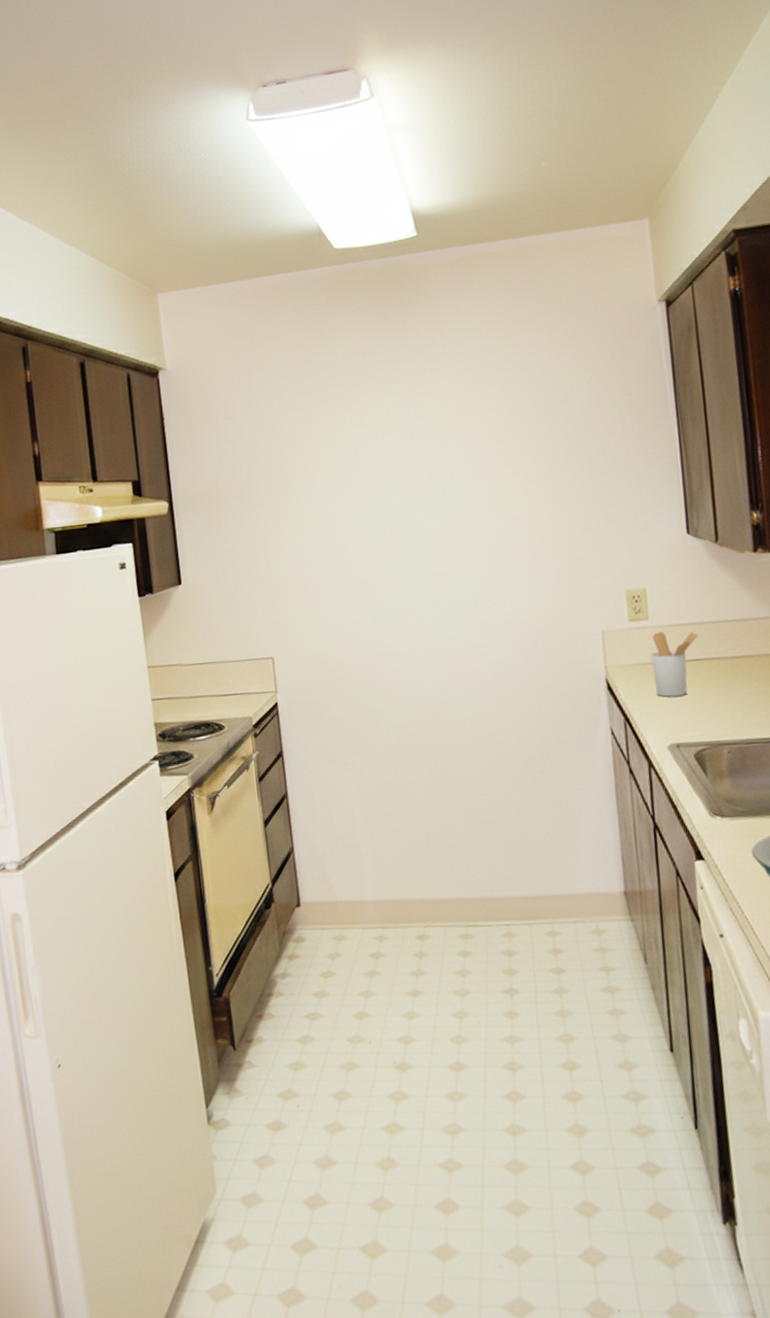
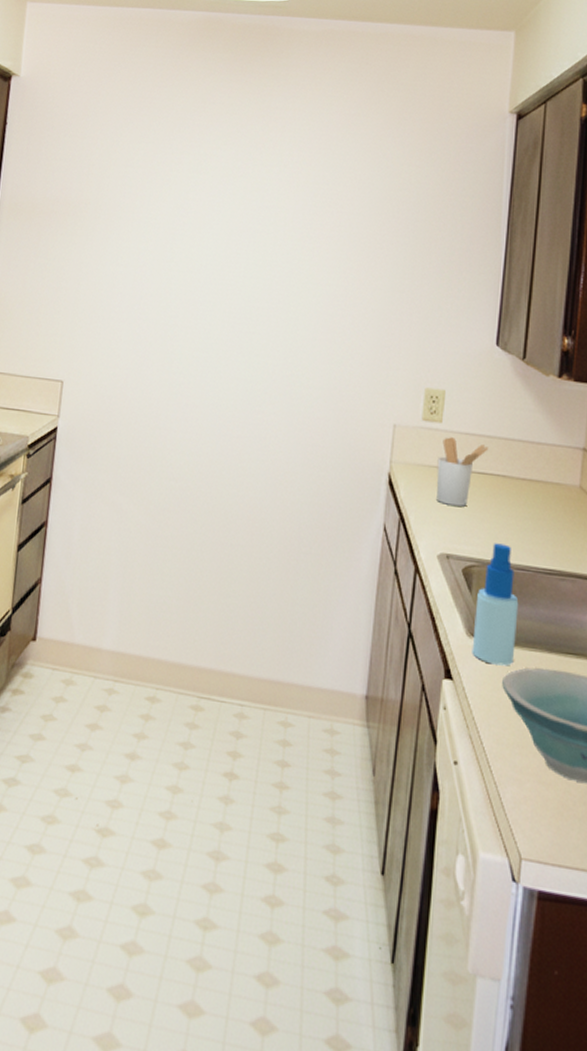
spray bottle: none [713,722,760,838] -> present [472,543,519,666]

